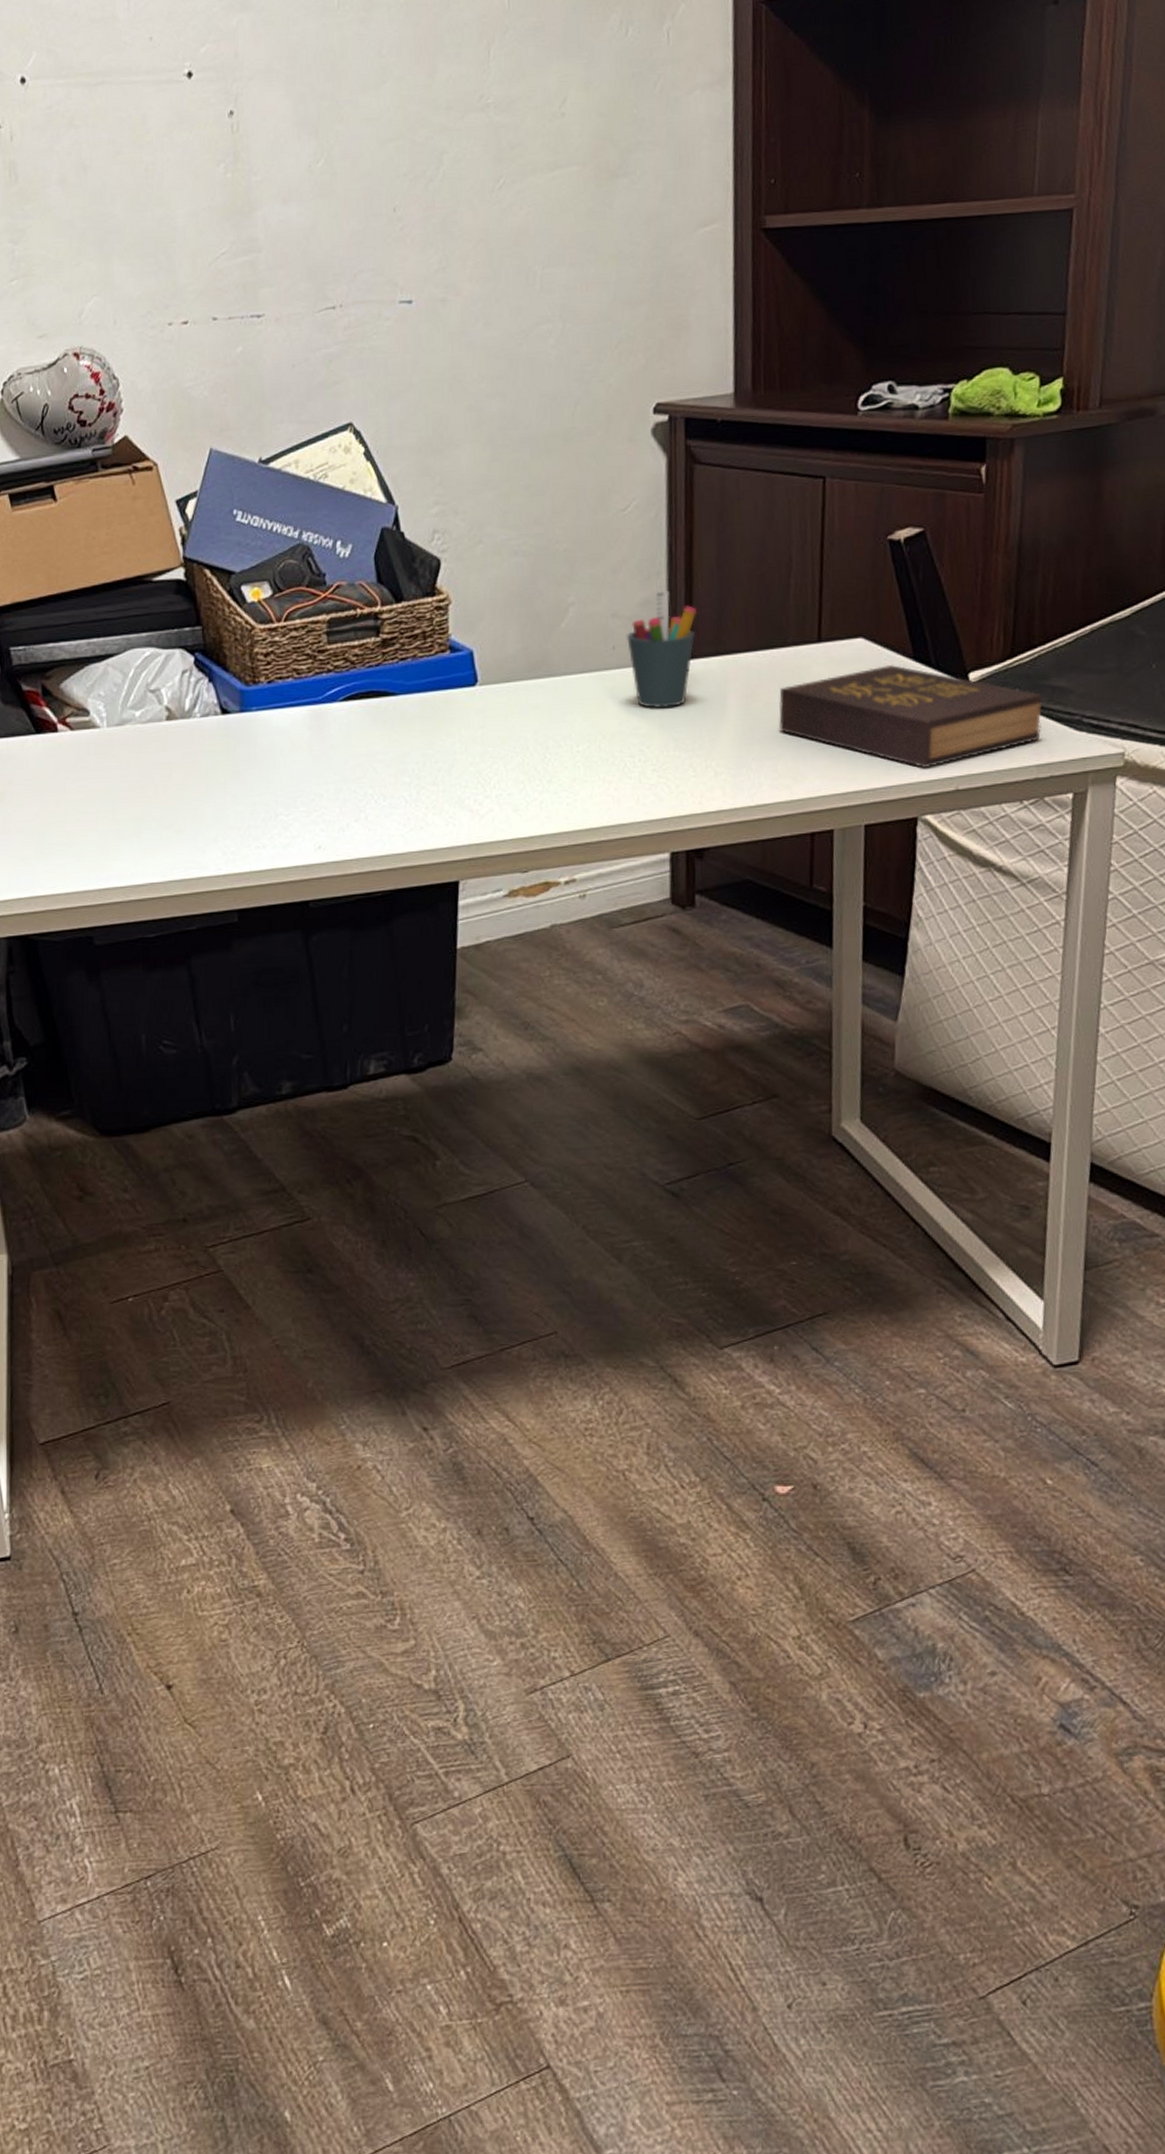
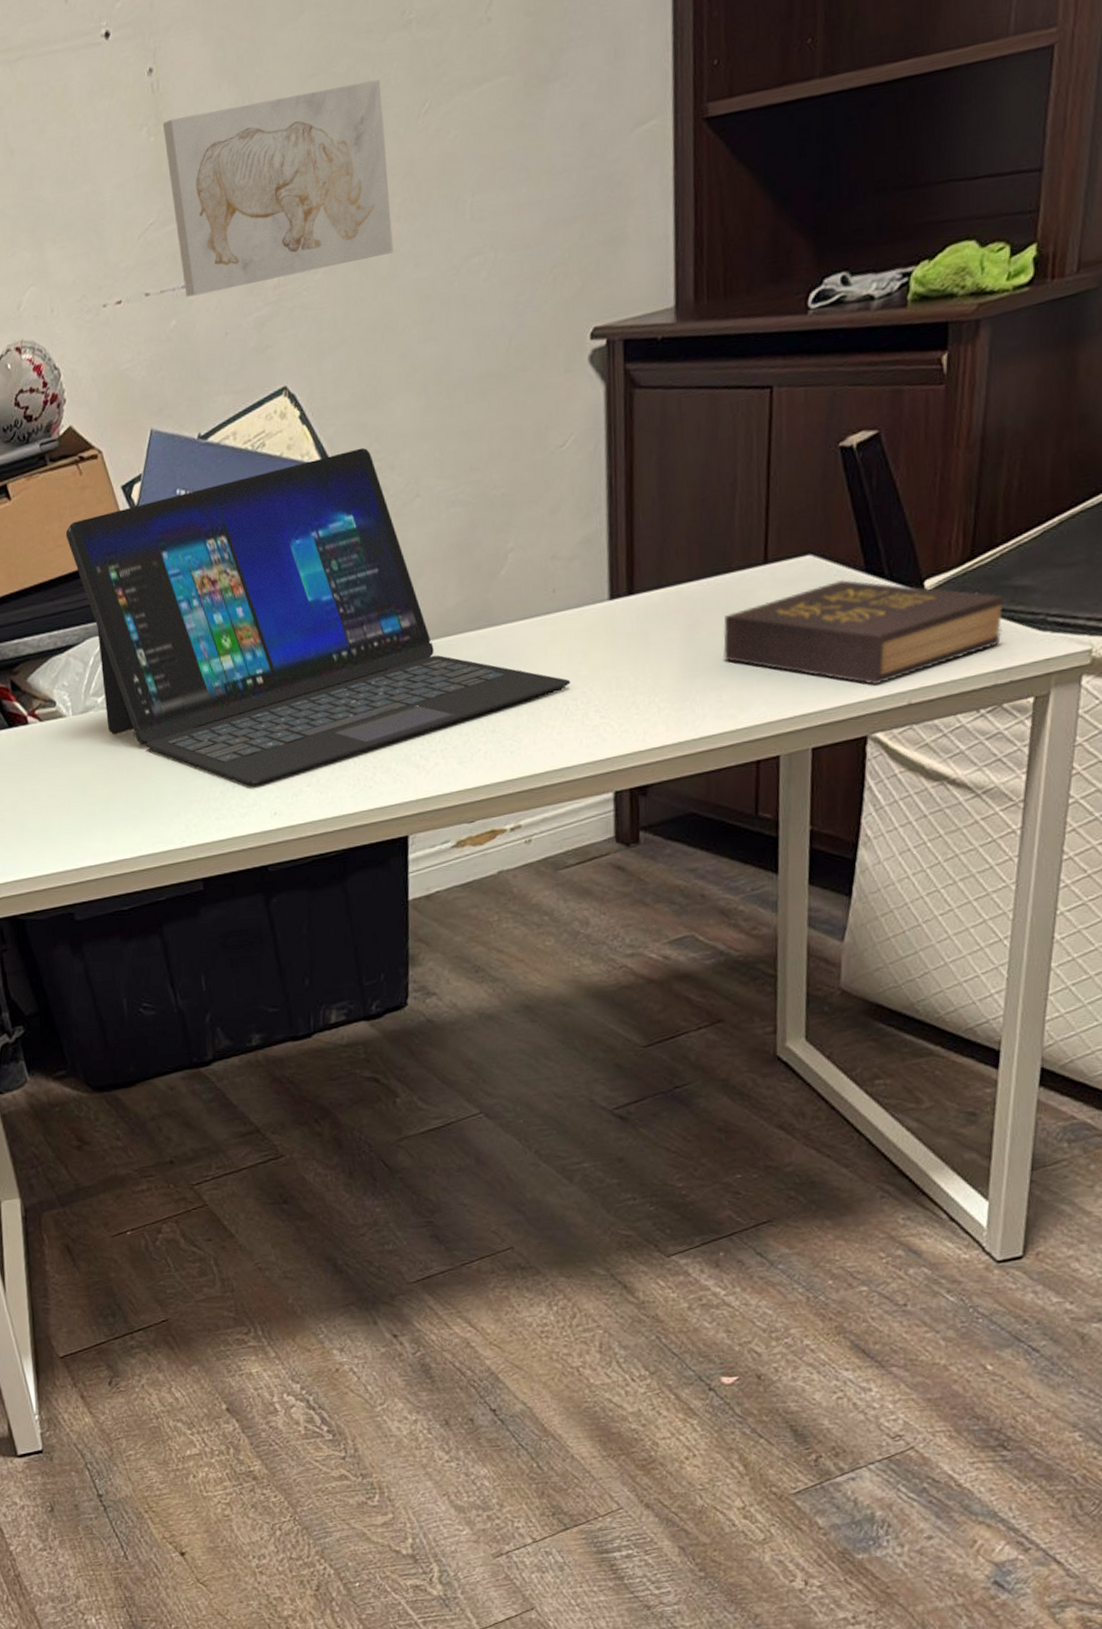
laptop: none [112,490,629,816] -> present [65,447,571,786]
wall art: none [240,152,464,327] -> present [162,79,394,298]
pen holder: present [625,590,696,709] -> none [566,525,638,649]

